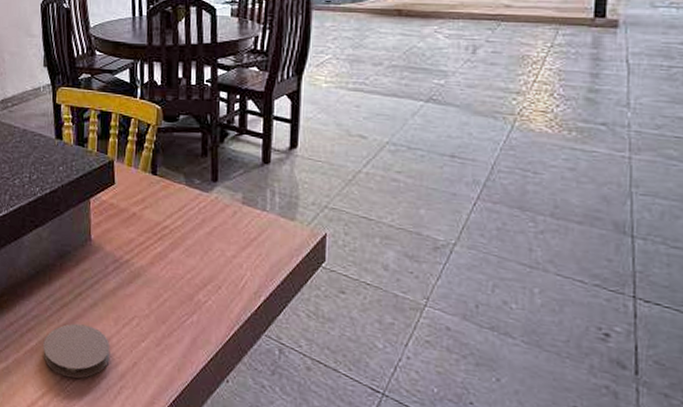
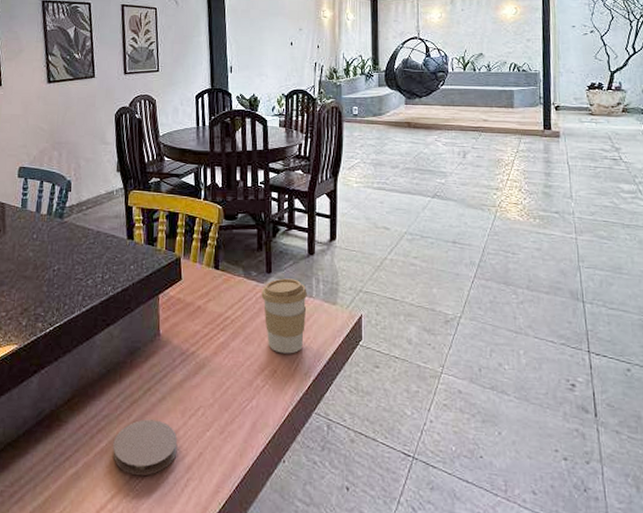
coffee cup: none [205,188,261,271] -> present [261,278,308,354]

